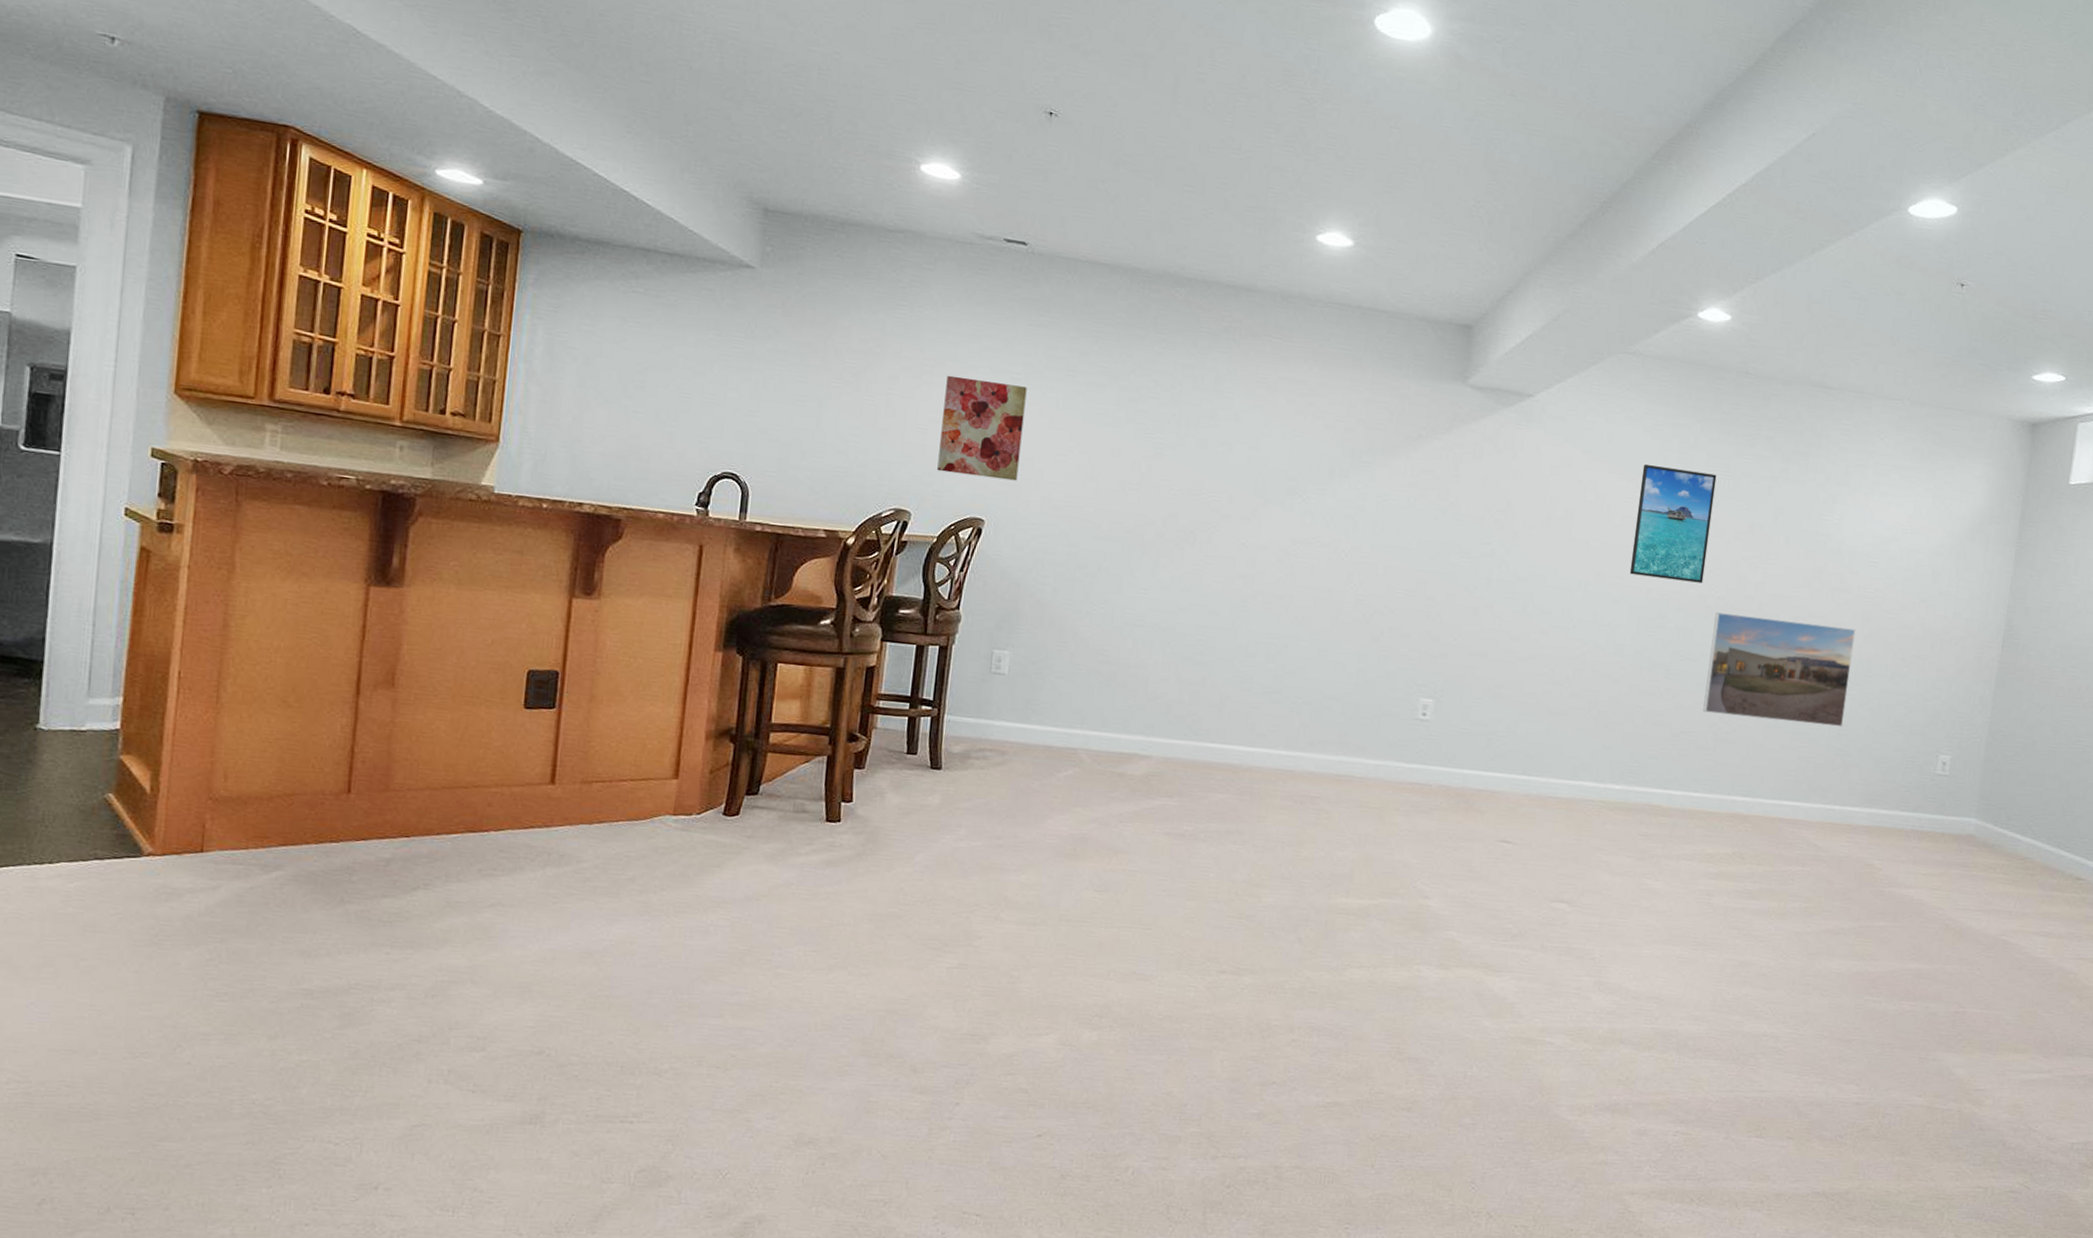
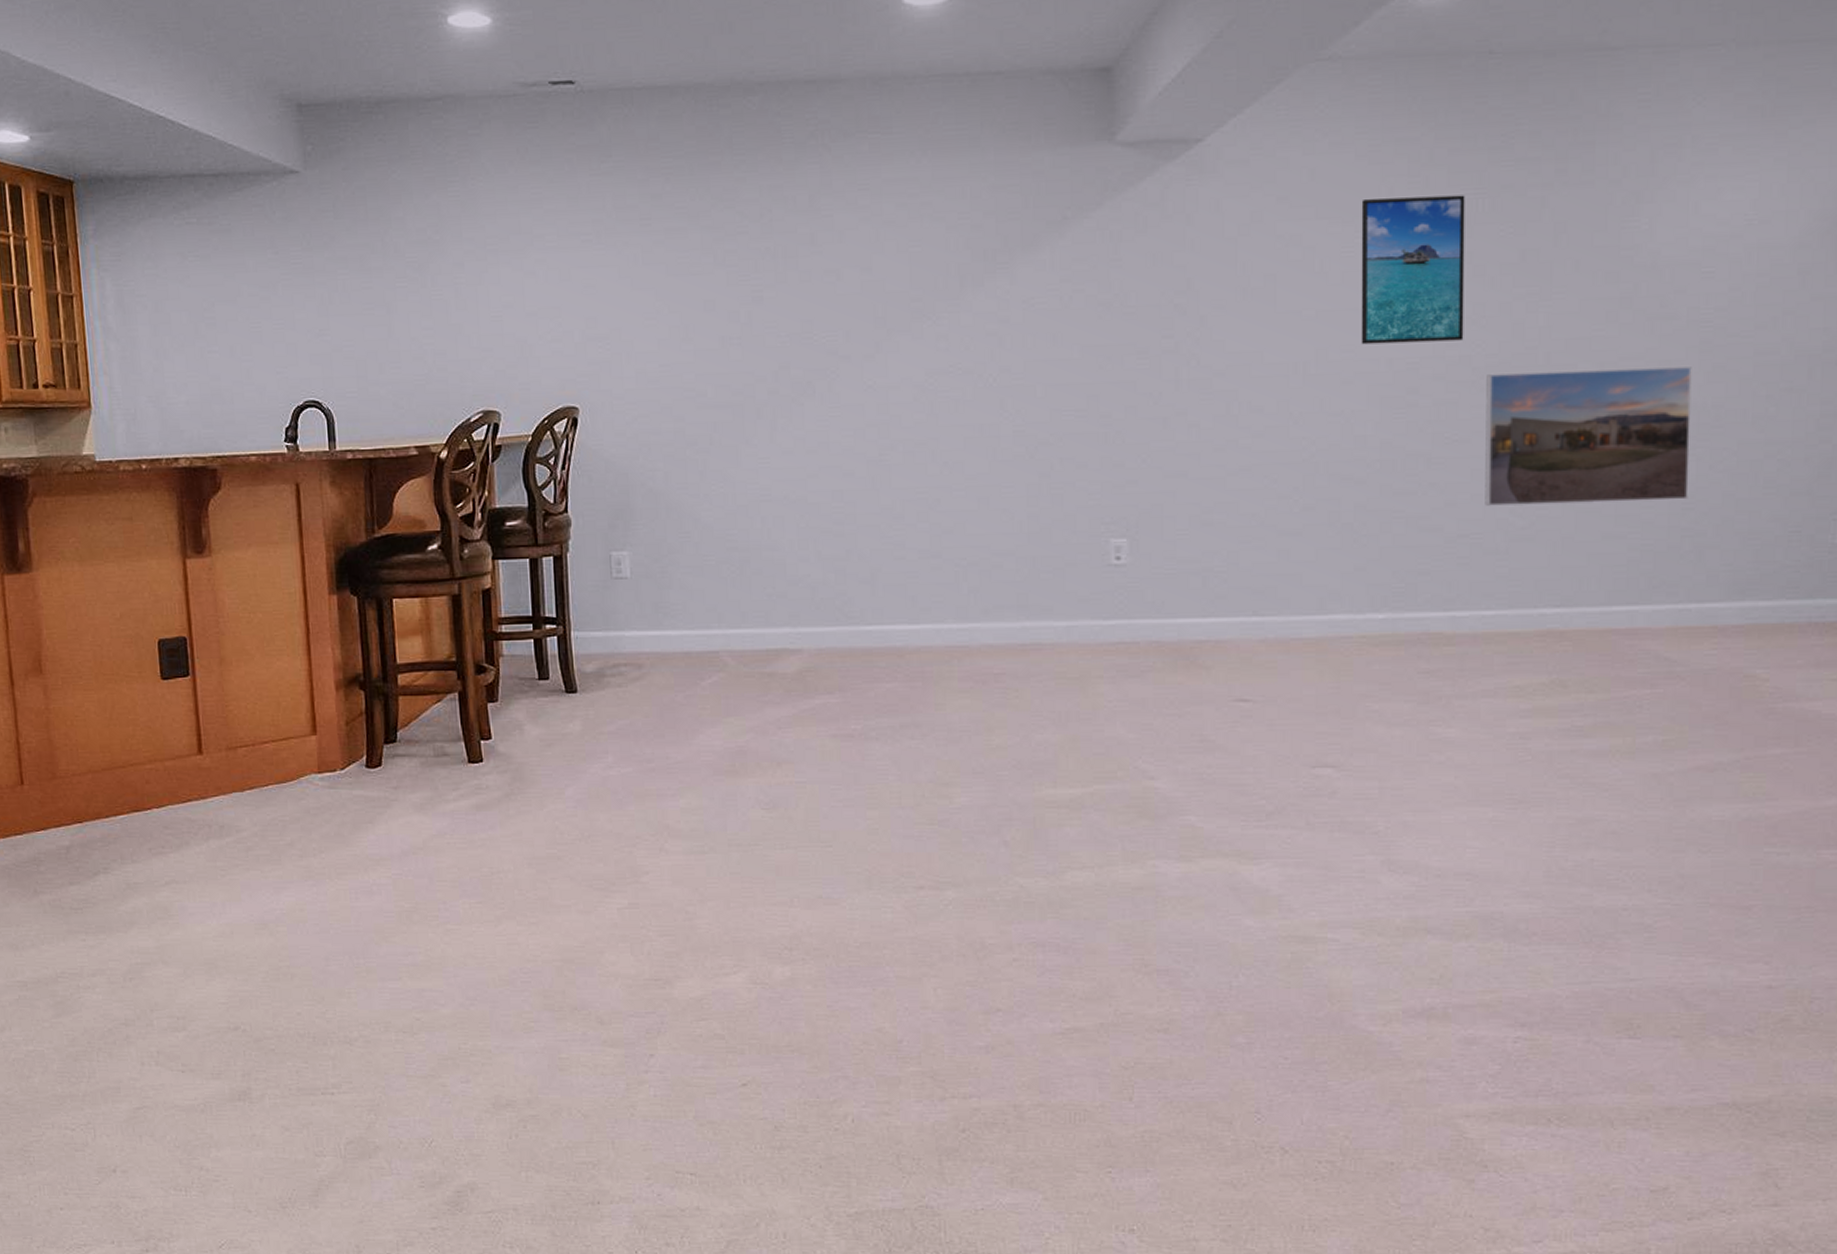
wall art: present [937,375,1027,481] -> none [513,248,606,361]

